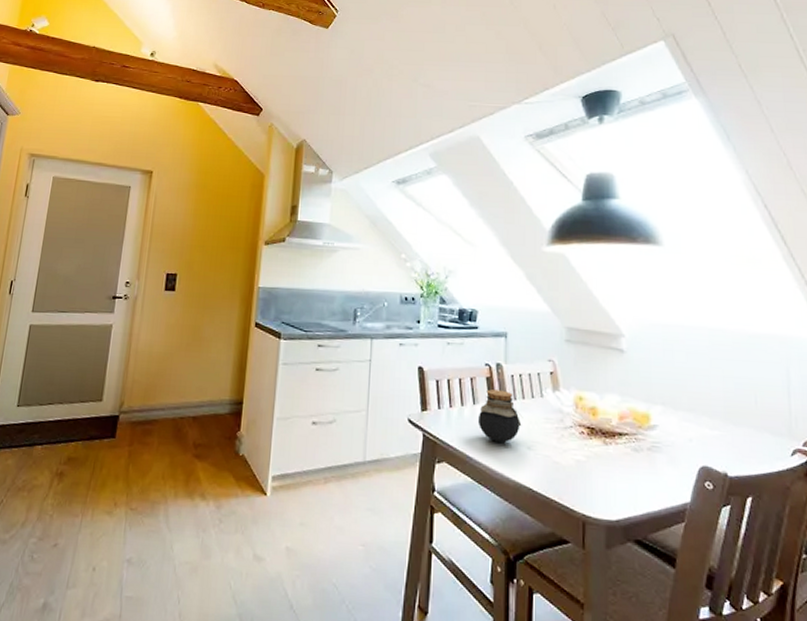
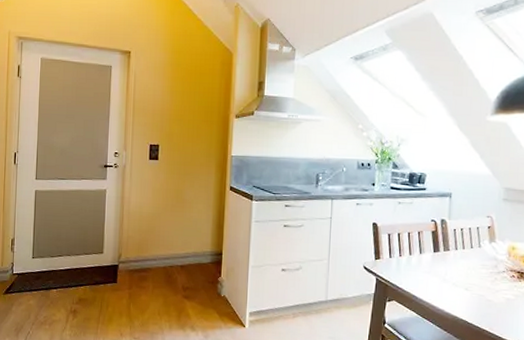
jar: present [477,389,523,442] -> none [423,241,463,285]

